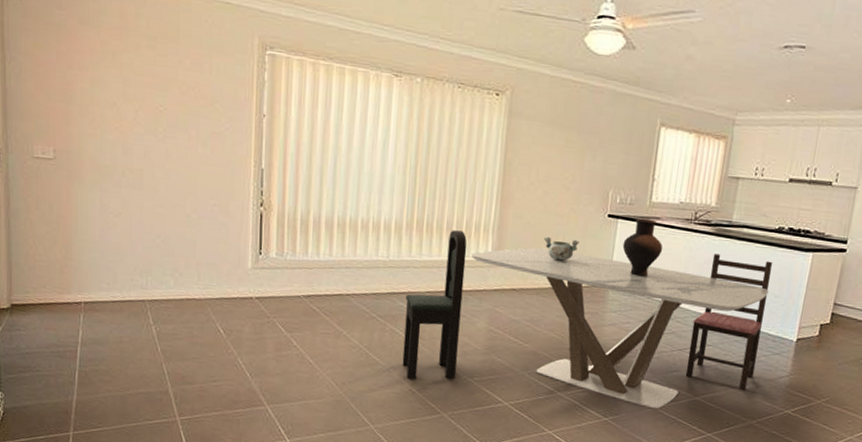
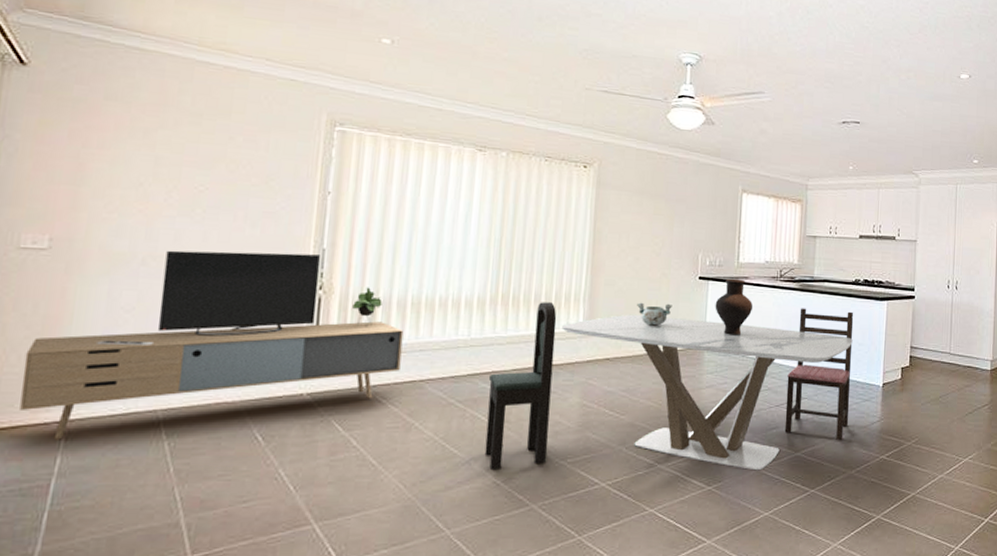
media console: none [49,164,332,317] -> present [20,250,404,440]

